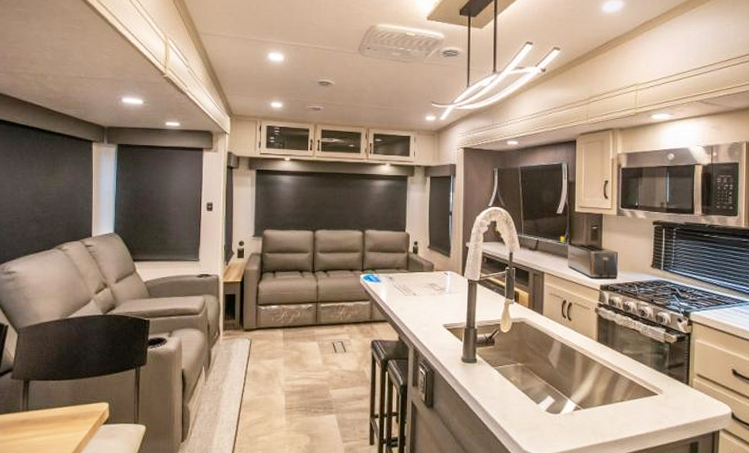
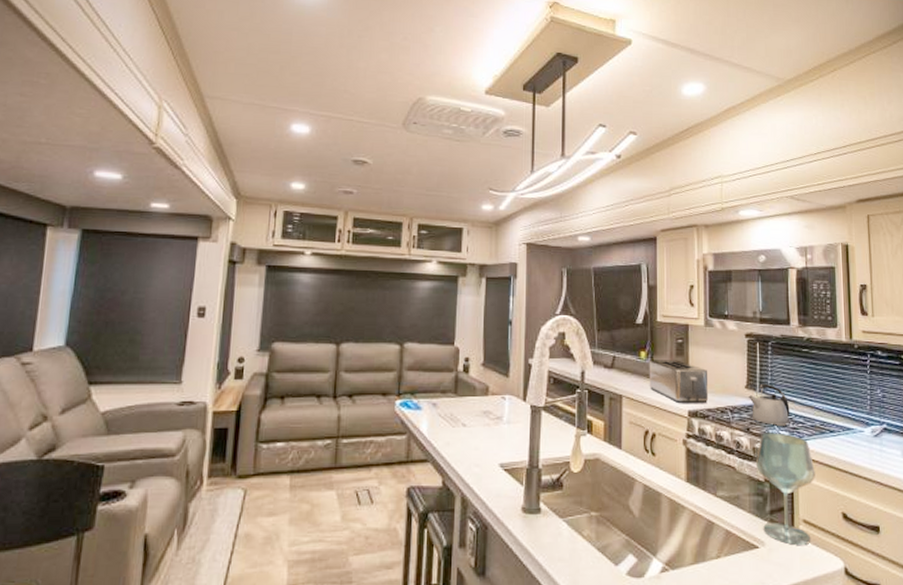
kettle: none [654,263,690,298] -> present [749,383,790,426]
wine glass: none [657,304,710,394] -> present [755,433,815,545]

